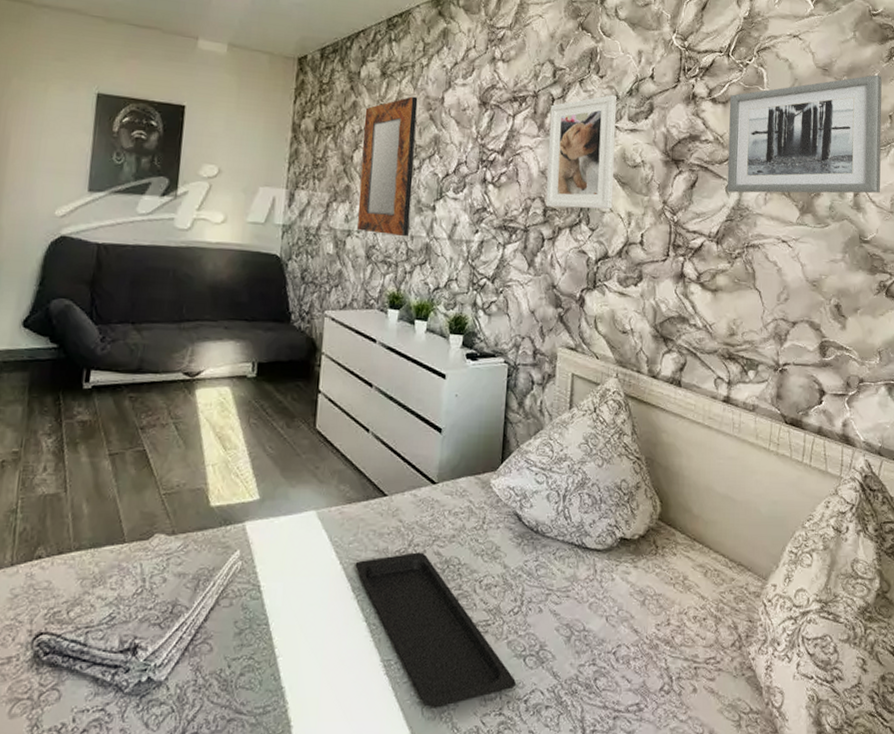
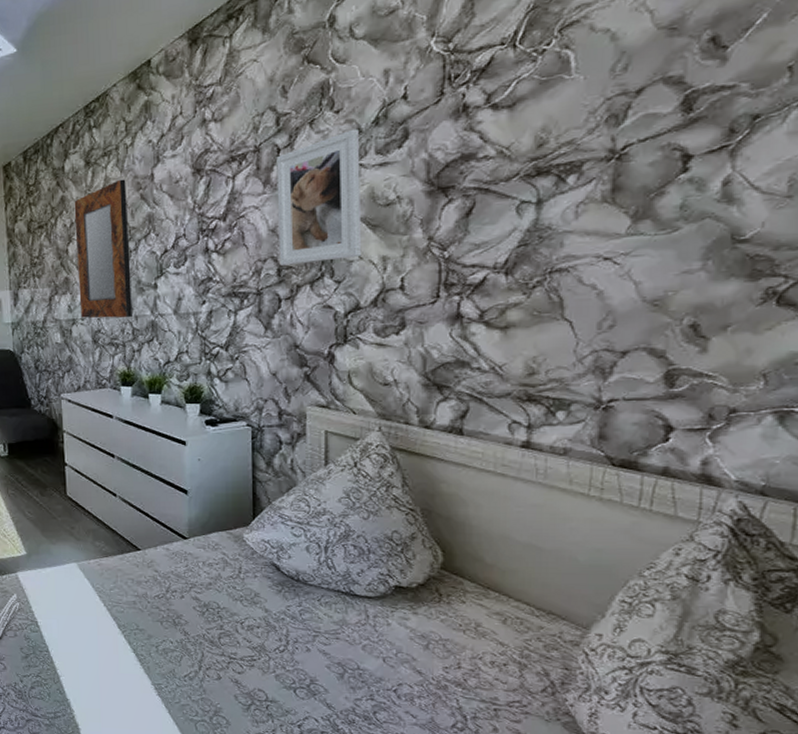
serving tray: present [355,552,516,708] -> none [118,597,287,725]
wall art: present [727,74,882,194] -> none [518,14,775,212]

